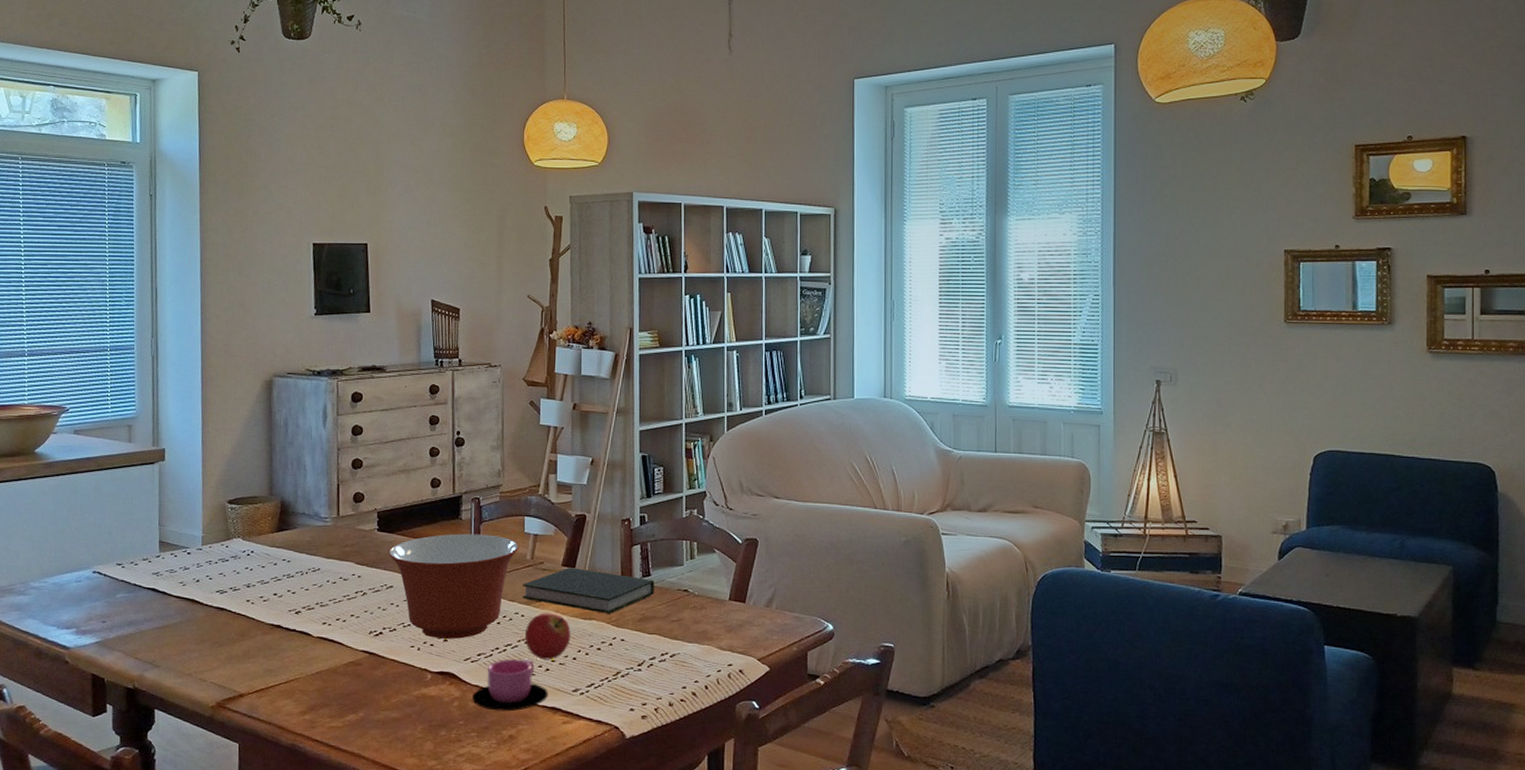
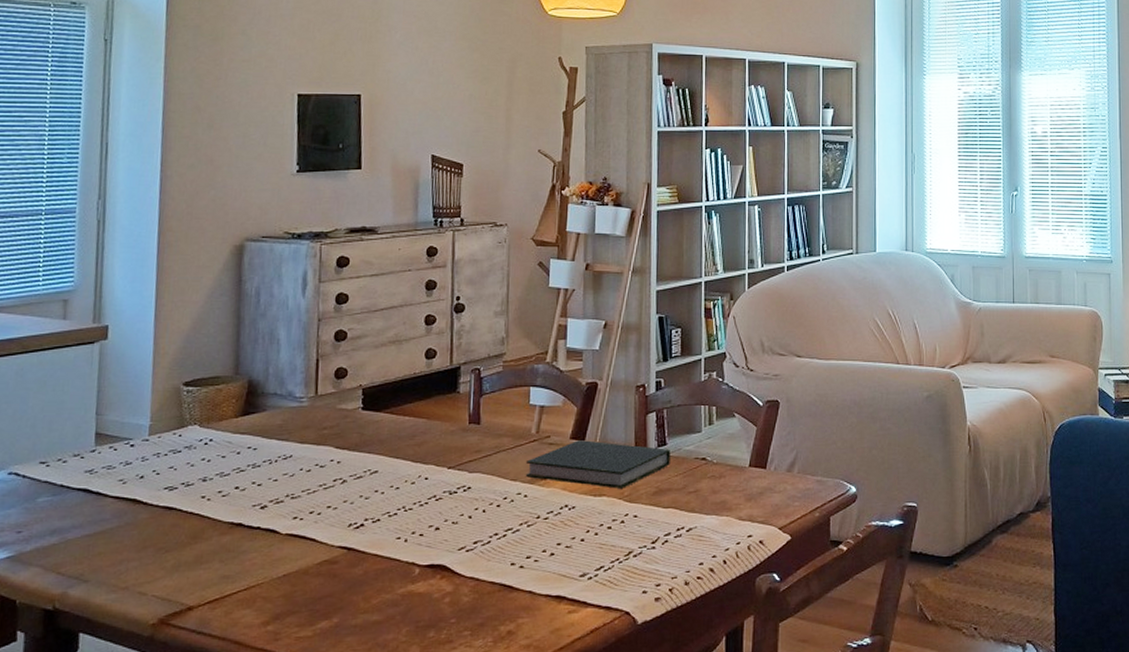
mixing bowl: present [388,533,519,639] -> none [374,408,523,527]
cup: present [472,658,548,712] -> none [466,543,552,605]
fruit: present [524,613,571,660] -> none [527,491,579,544]

